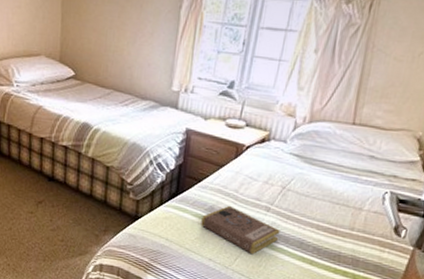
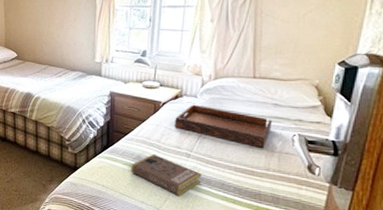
serving tray: none [257,150,365,206] -> present [175,104,272,149]

